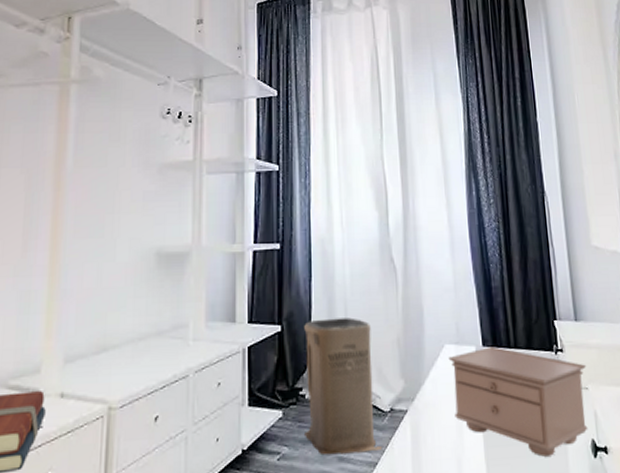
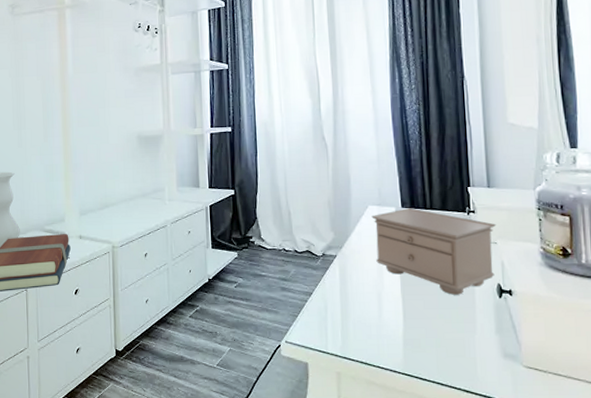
laundry basket: present [304,317,383,455] -> none [252,184,317,286]

